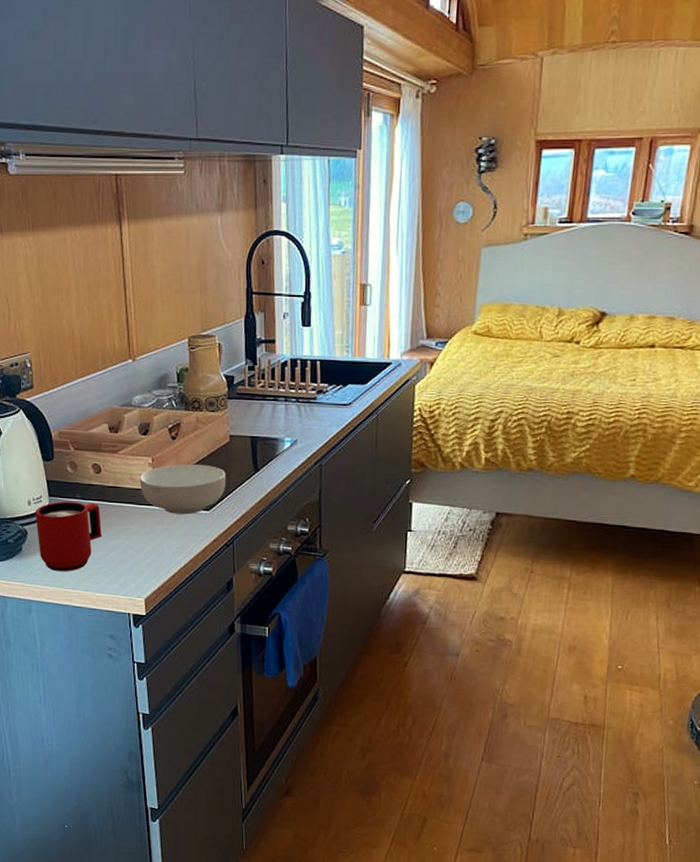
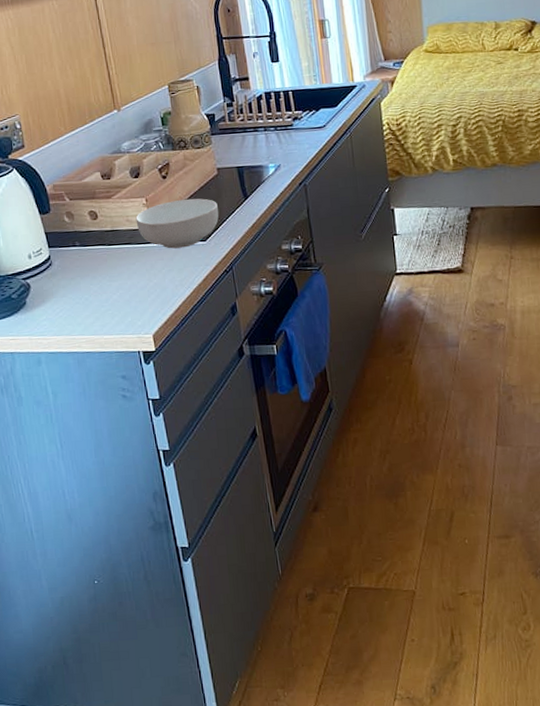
mug: present [34,501,102,572] -> none [36,248,104,320]

